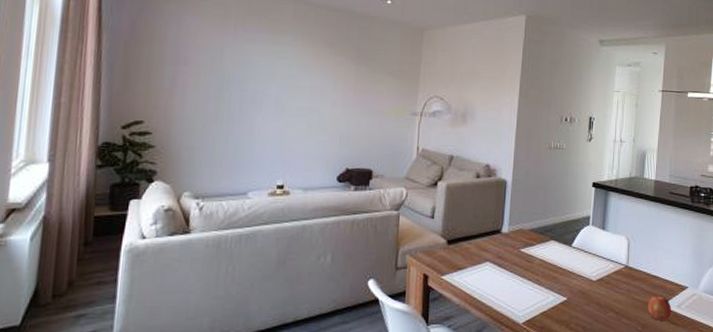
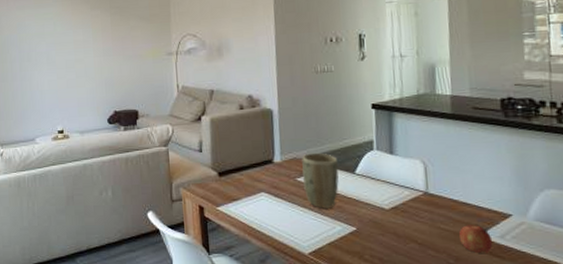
plant pot: none [525,225,558,279] -> present [302,152,339,209]

